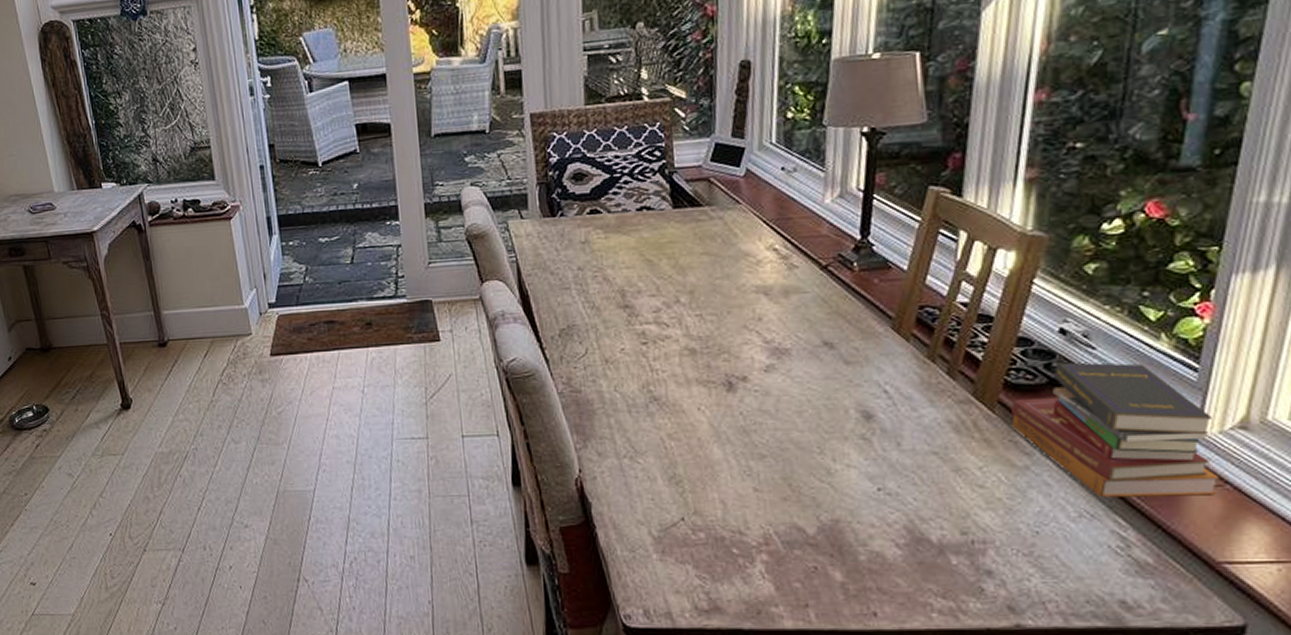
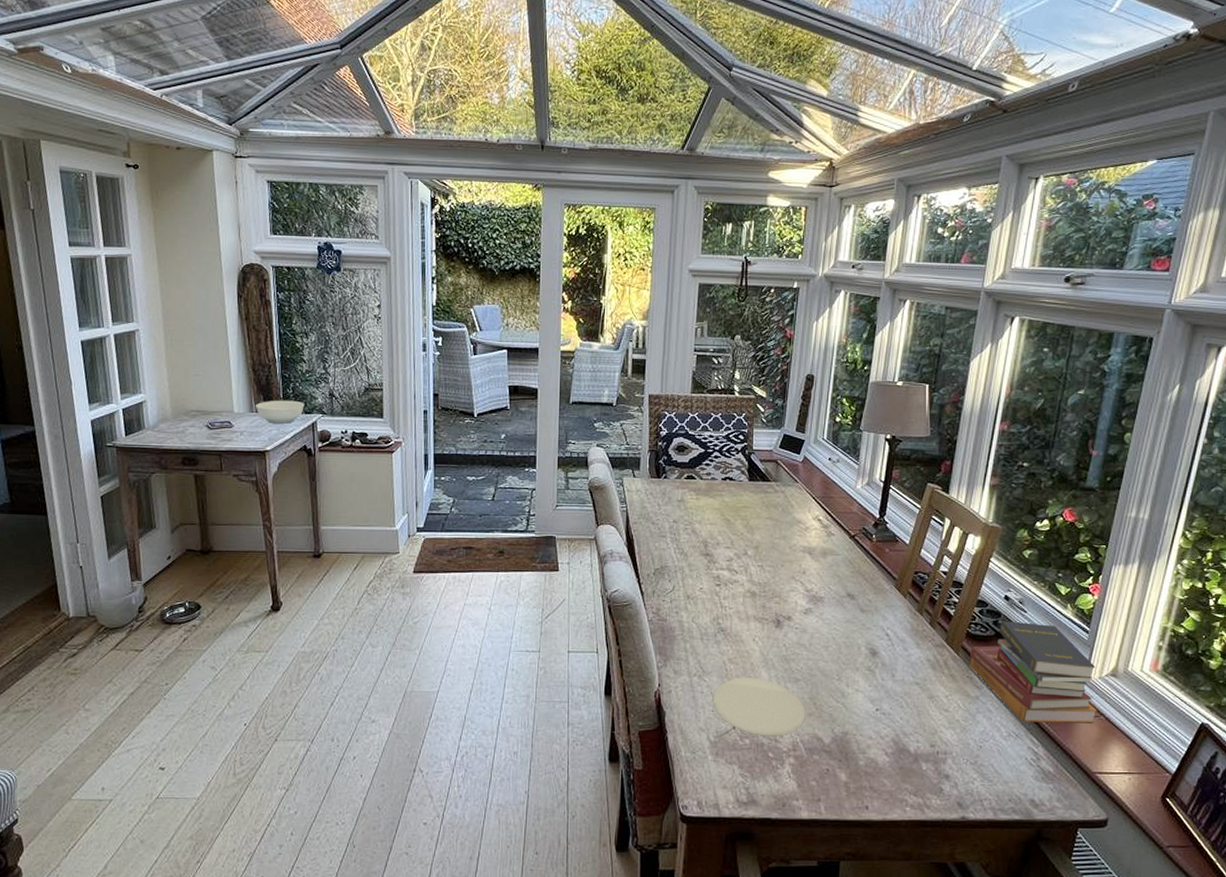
bowl: none [75,171,128,200] -> present [255,400,305,424]
plate: none [651,456,779,528] -> present [713,677,806,736]

